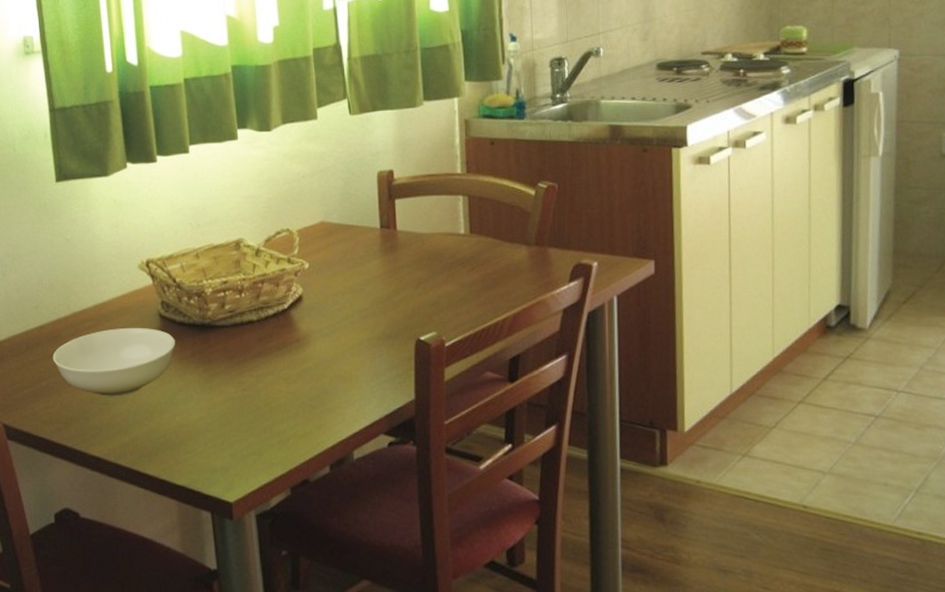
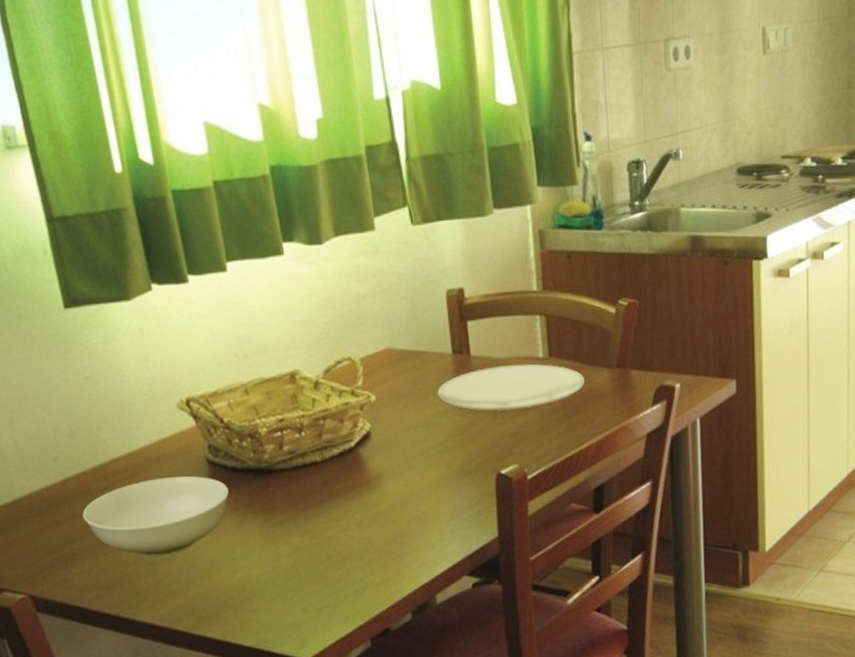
plate: none [364,239,503,282] -> present [437,364,584,412]

